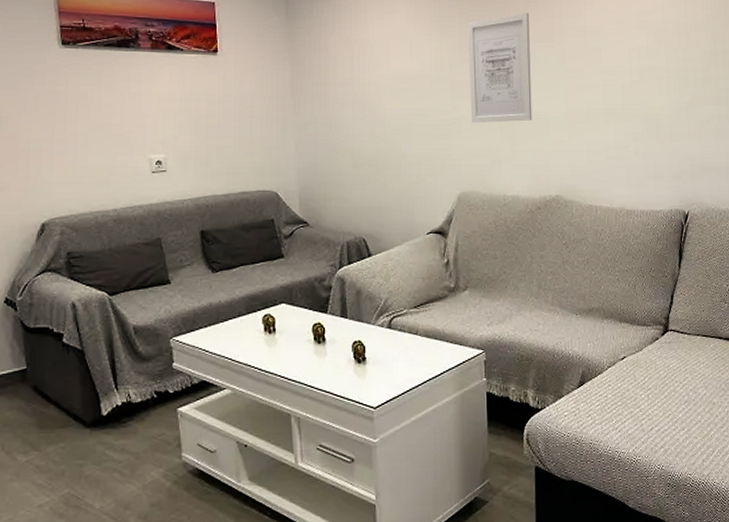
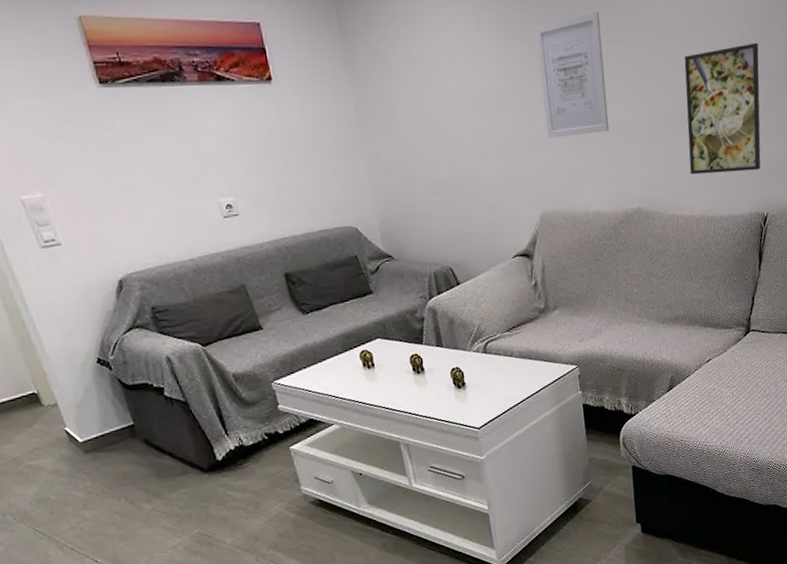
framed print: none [608,49,683,168] -> present [684,42,761,175]

